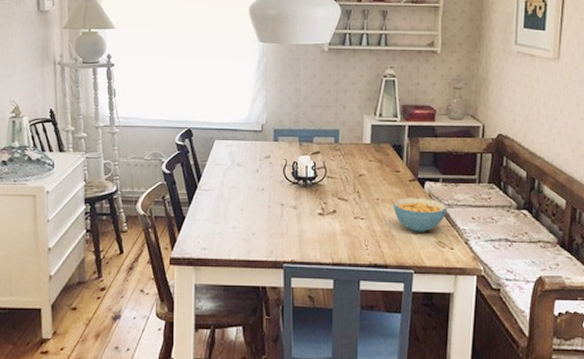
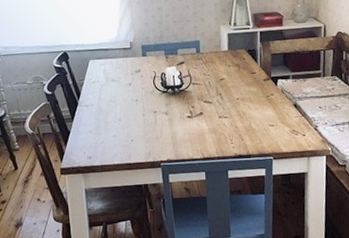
cereal bowl: present [393,198,447,232] -> none [252,94,298,124]

